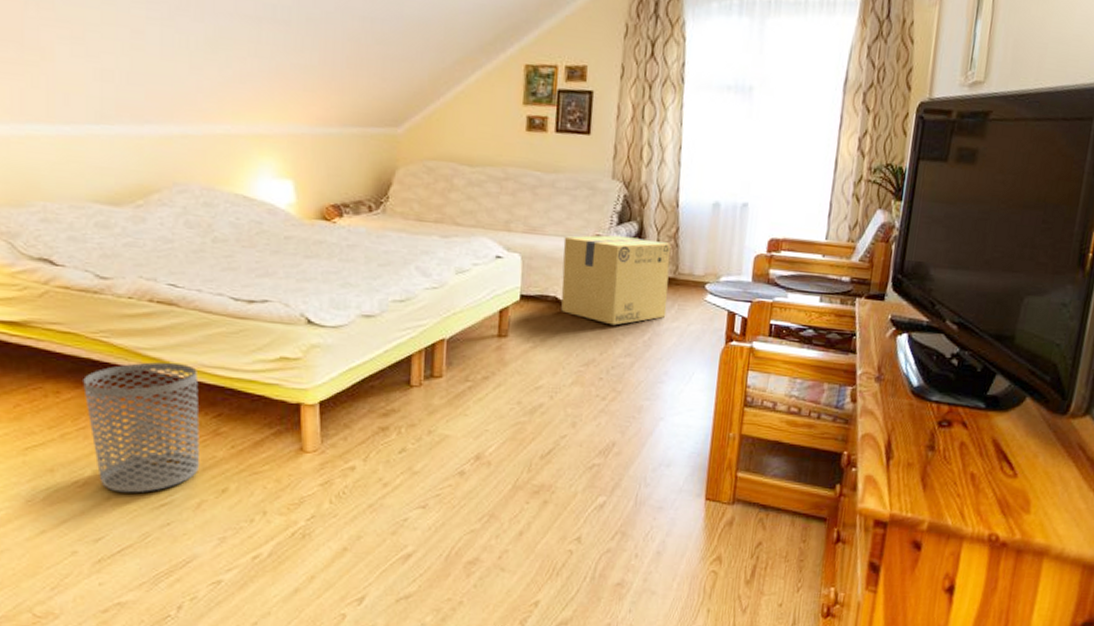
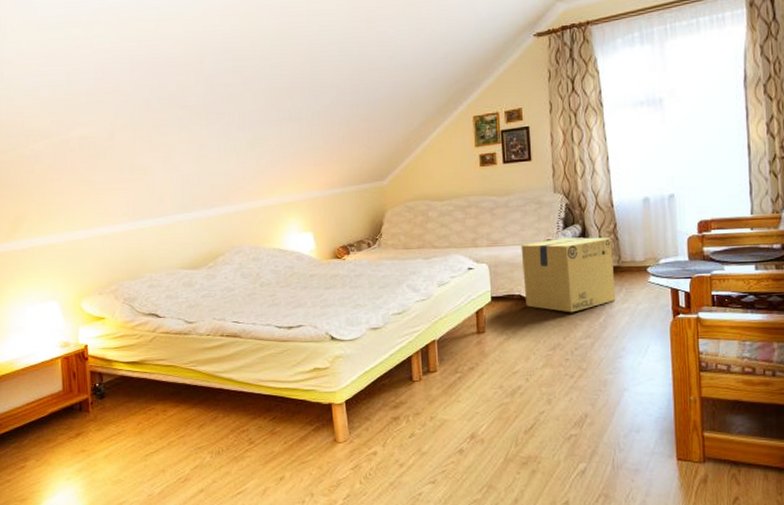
waste bin: present [83,362,200,493] -> none [181,380,263,485]

